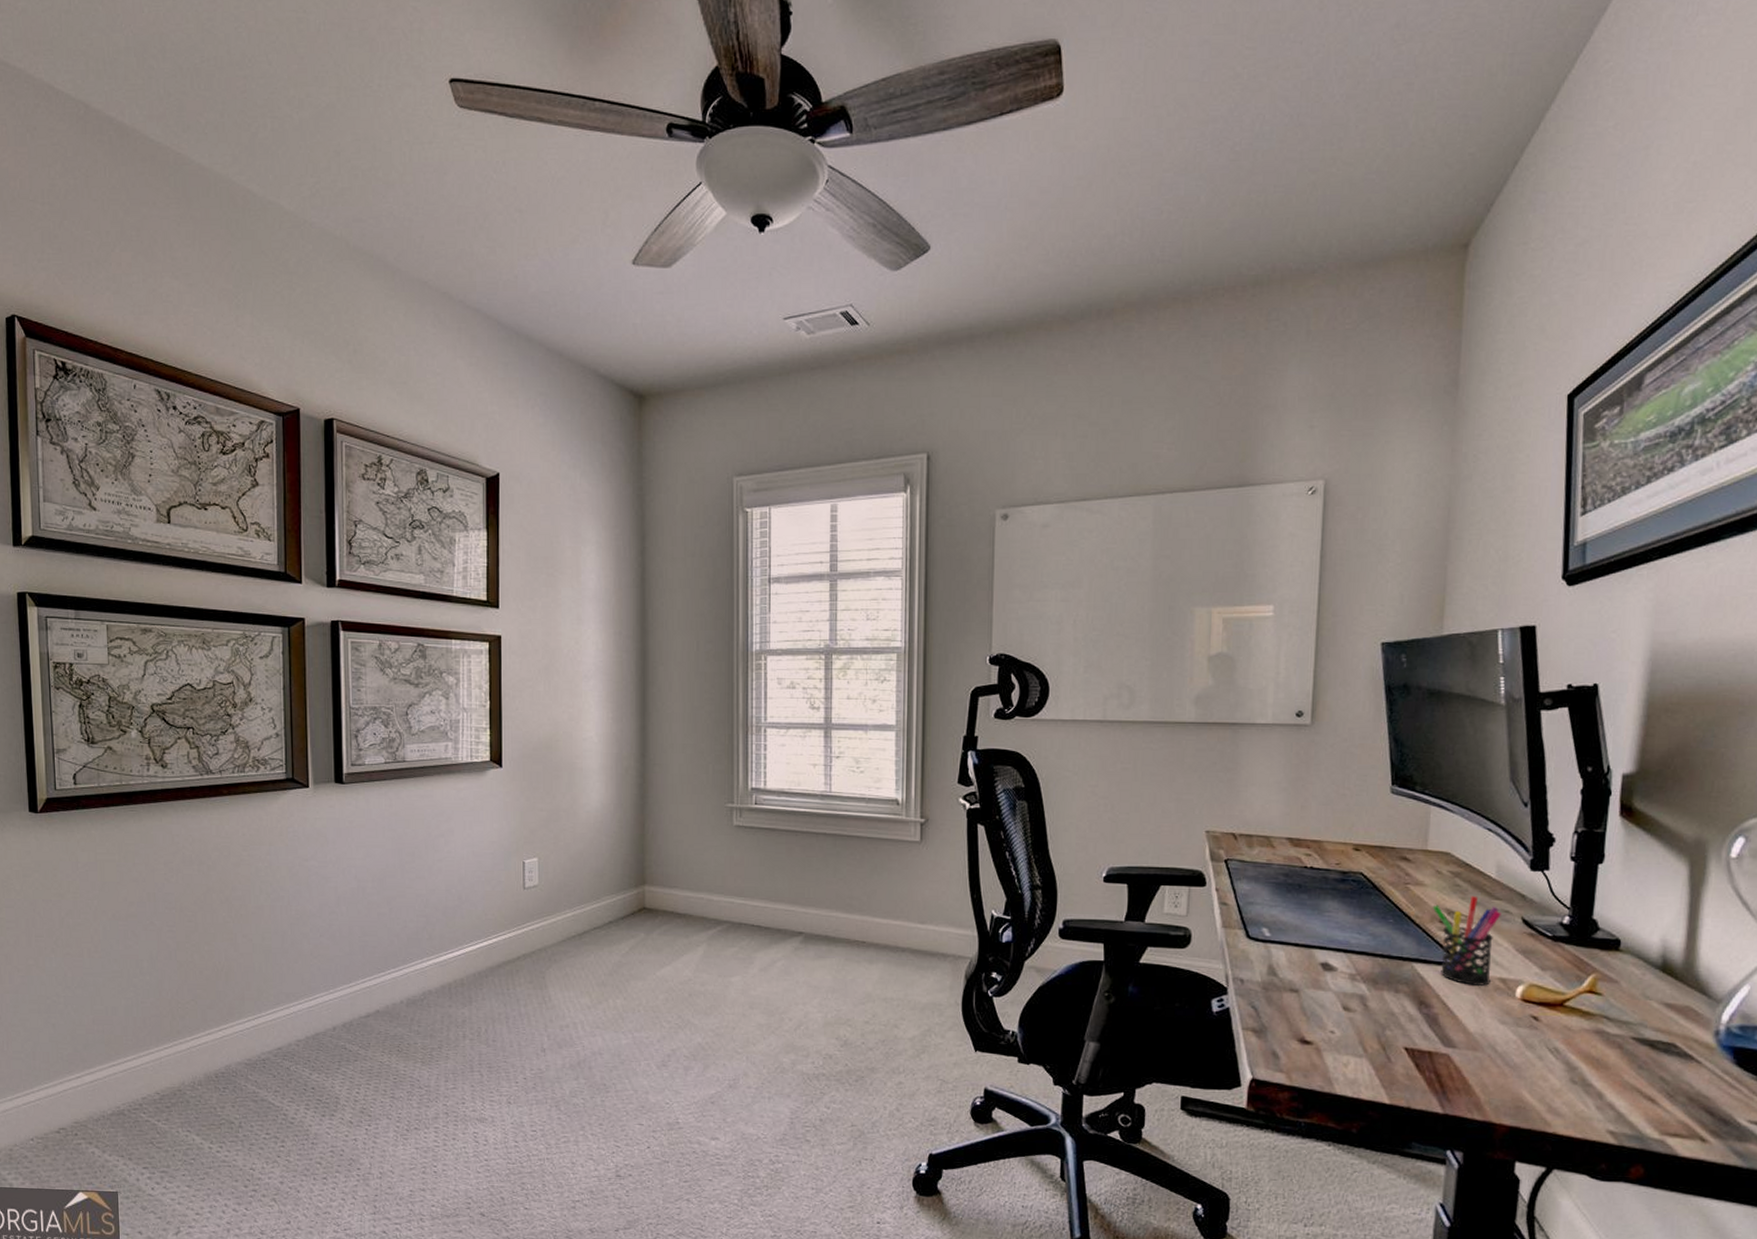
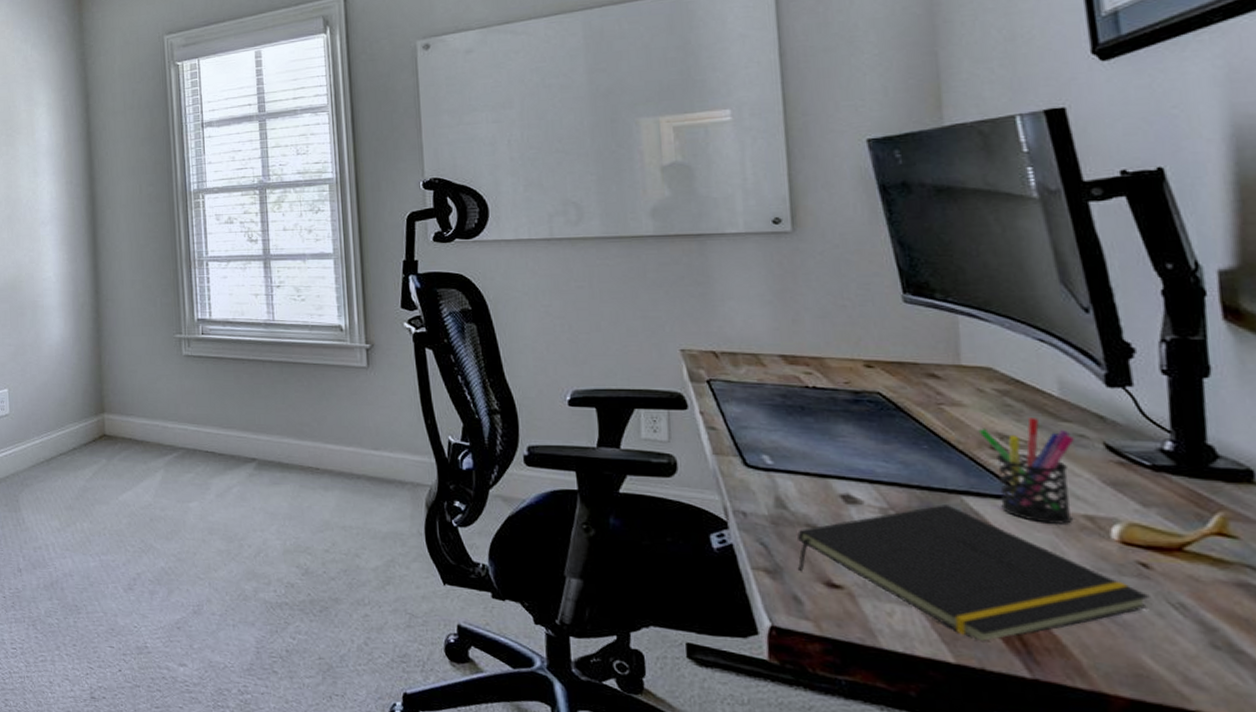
notepad: none [1278,970,1535,1084] -> present [797,505,1150,641]

